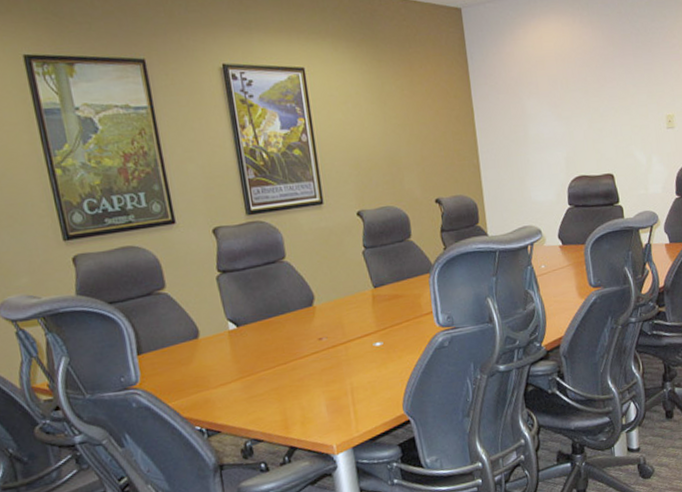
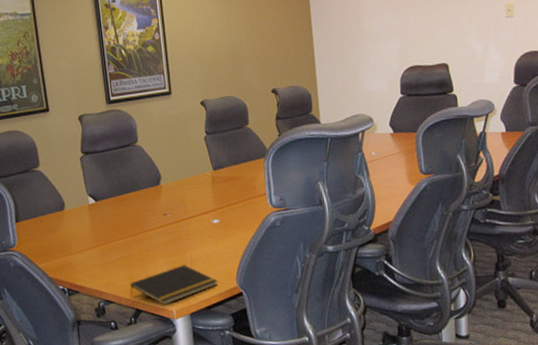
notepad: none [281,393,383,440] -> present [130,265,218,305]

